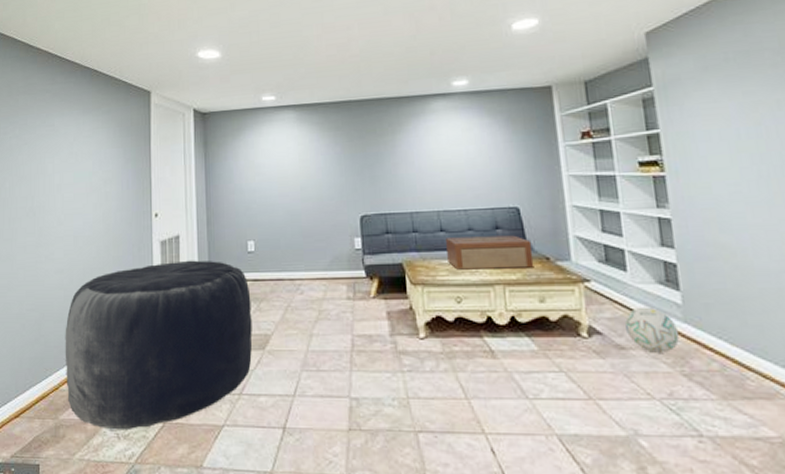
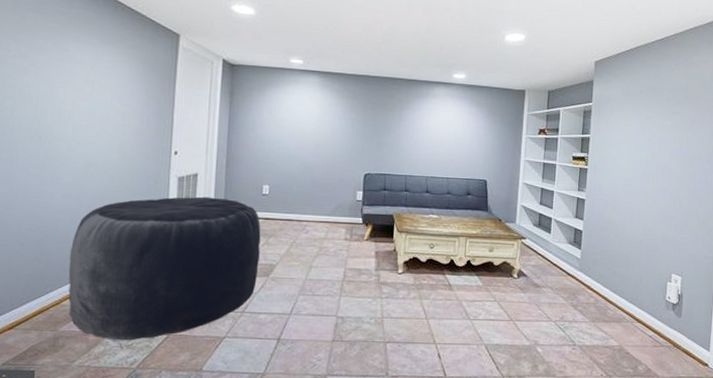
decorative box: present [446,235,534,270] -> none [428,198,491,226]
ball: present [625,307,680,353] -> none [543,259,575,291]

